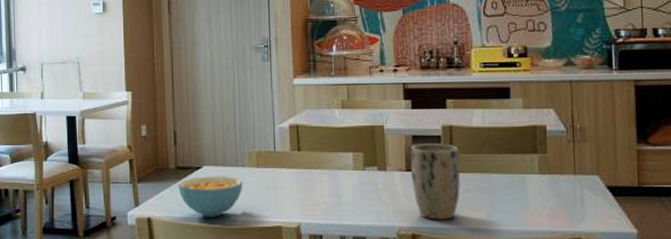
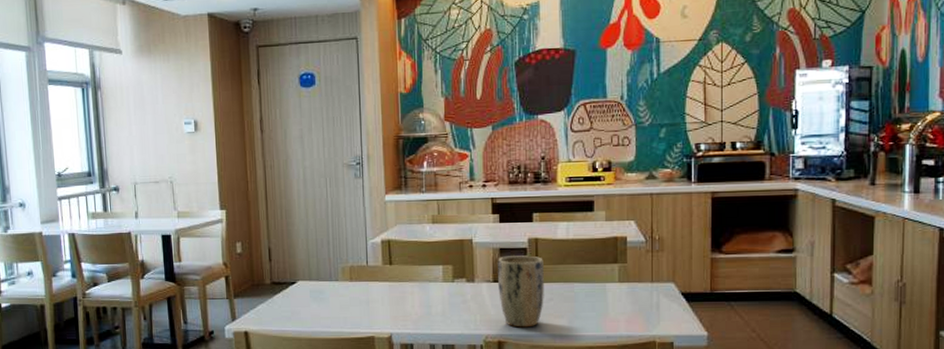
cereal bowl: present [178,176,243,217] -> none [273,290,337,329]

